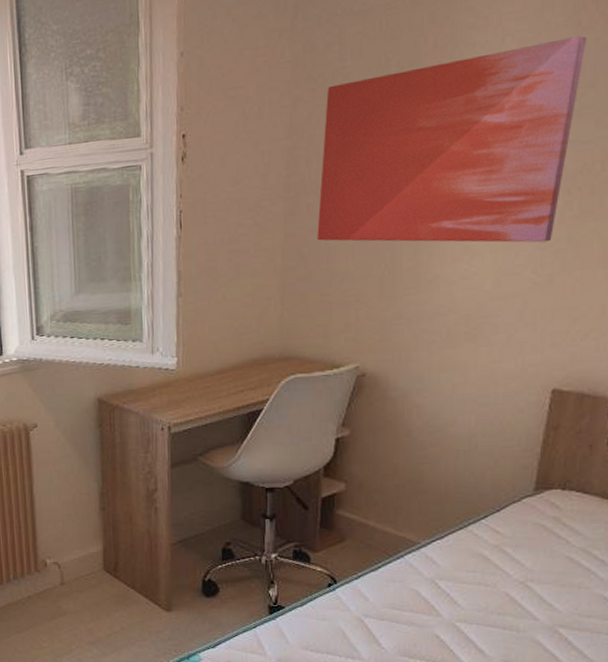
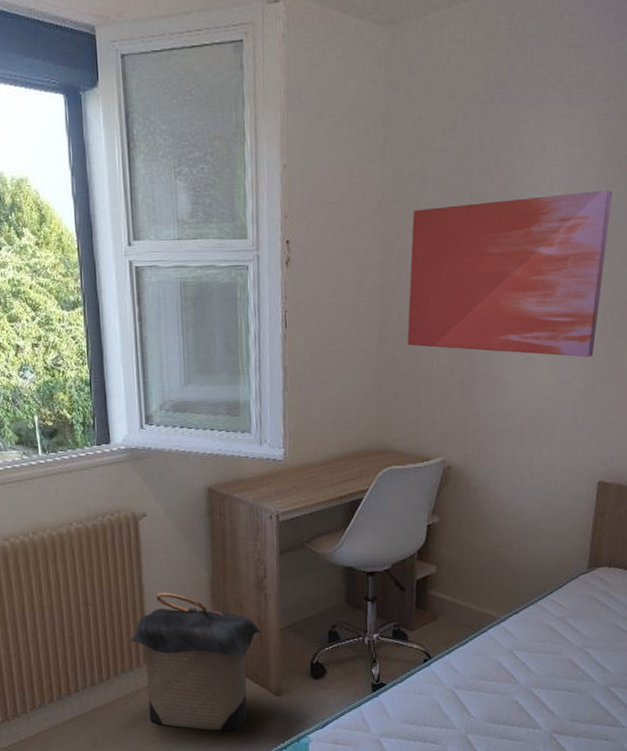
laundry hamper: none [21,502,151,643] -> present [130,592,261,732]

